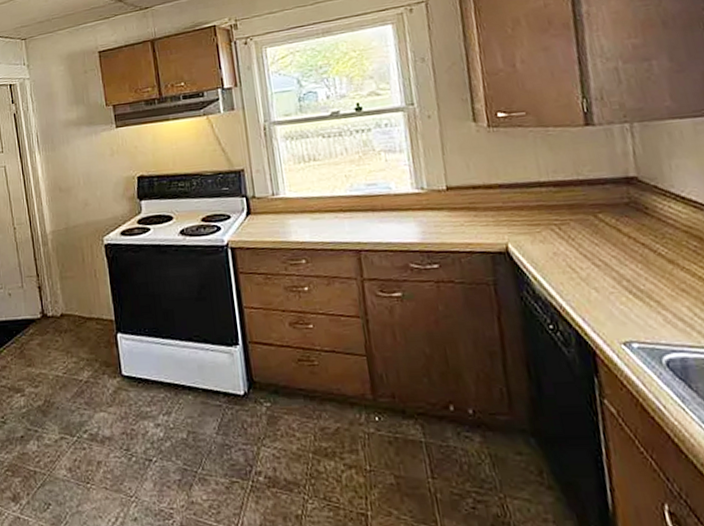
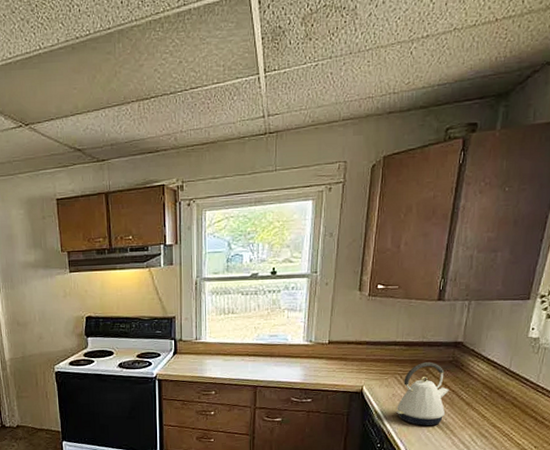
kettle: none [564,205,641,296] -> present [397,362,449,426]

